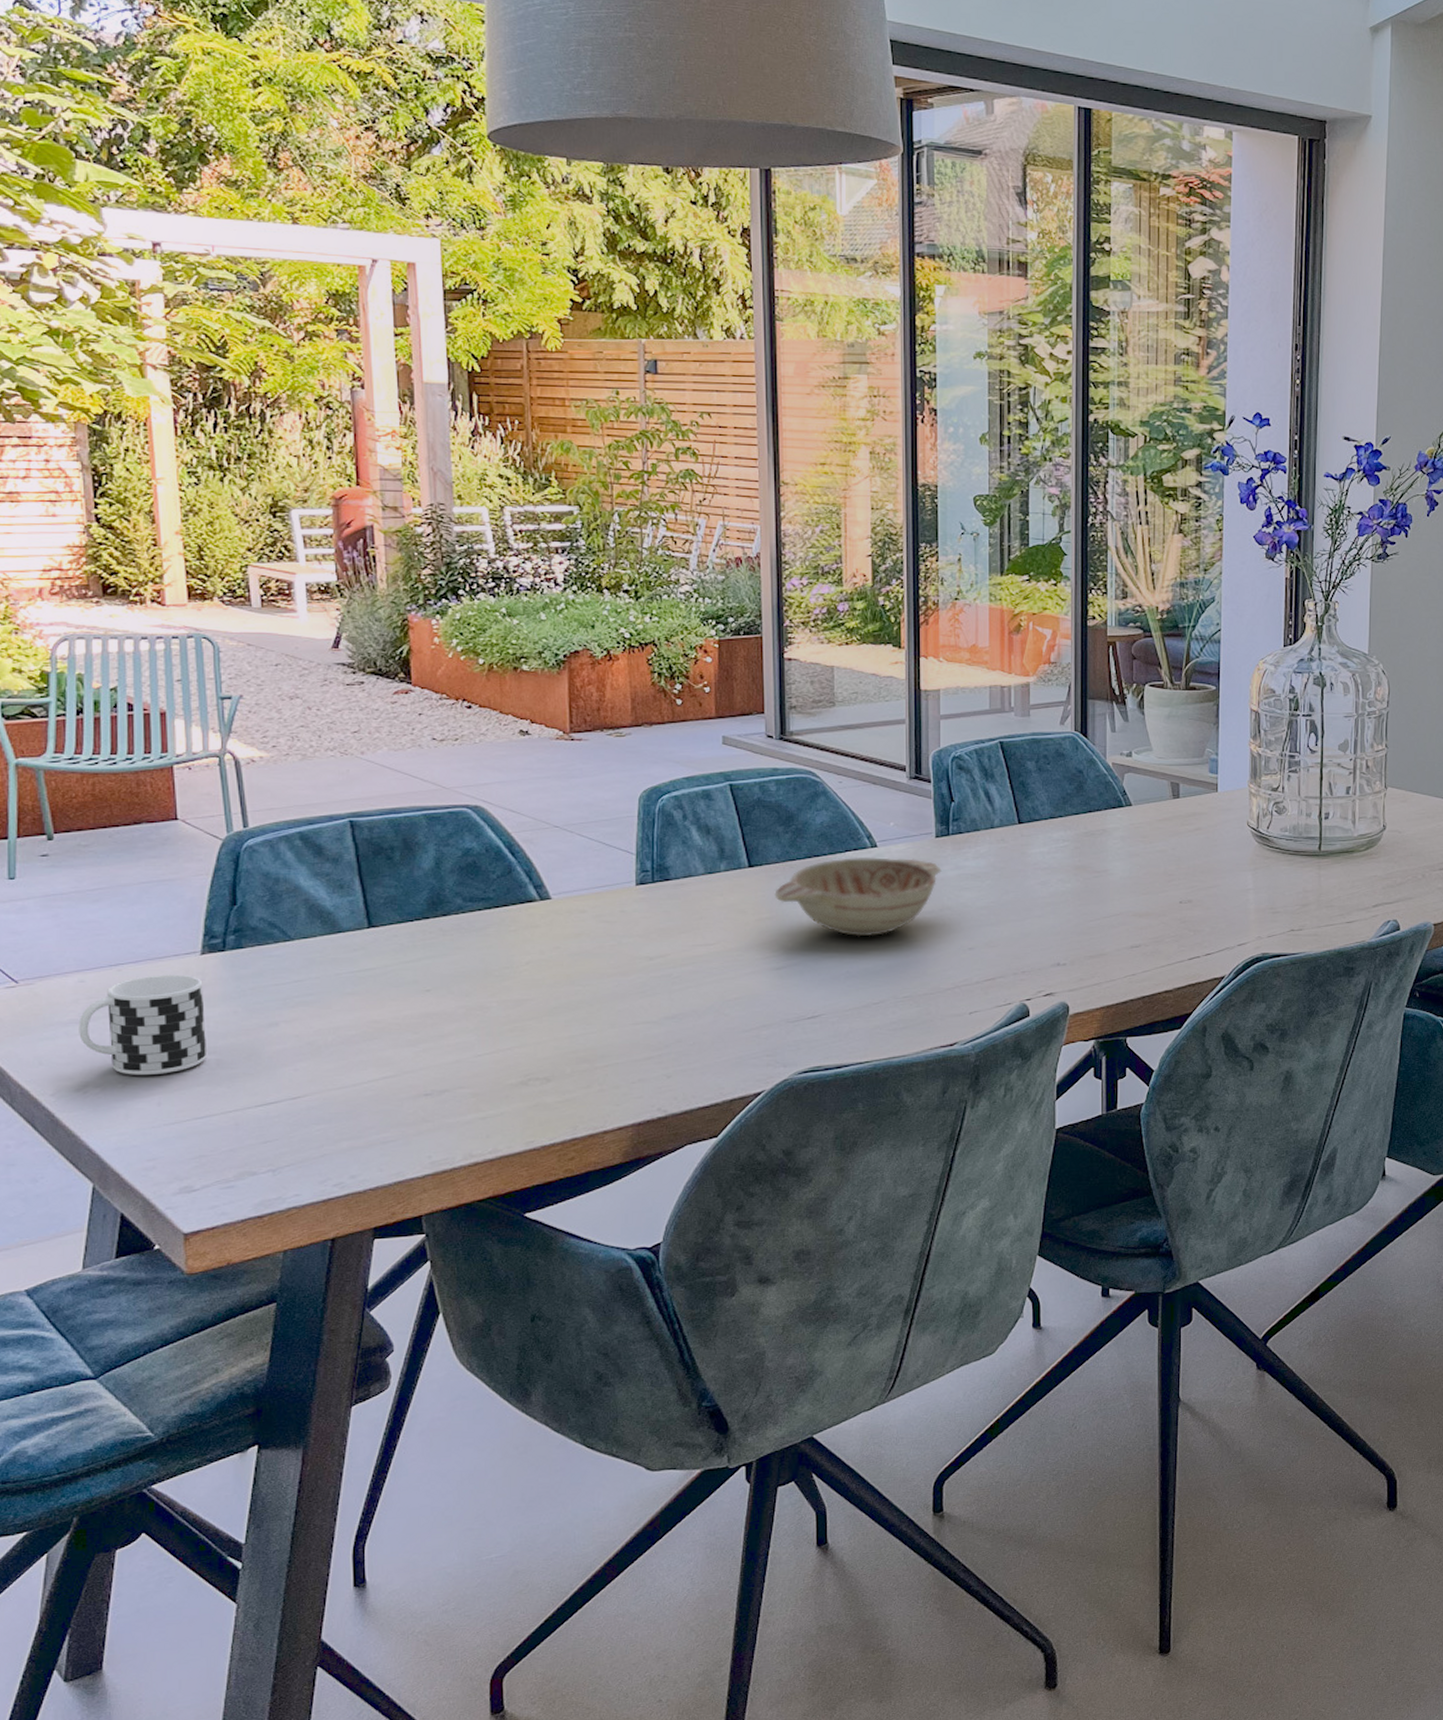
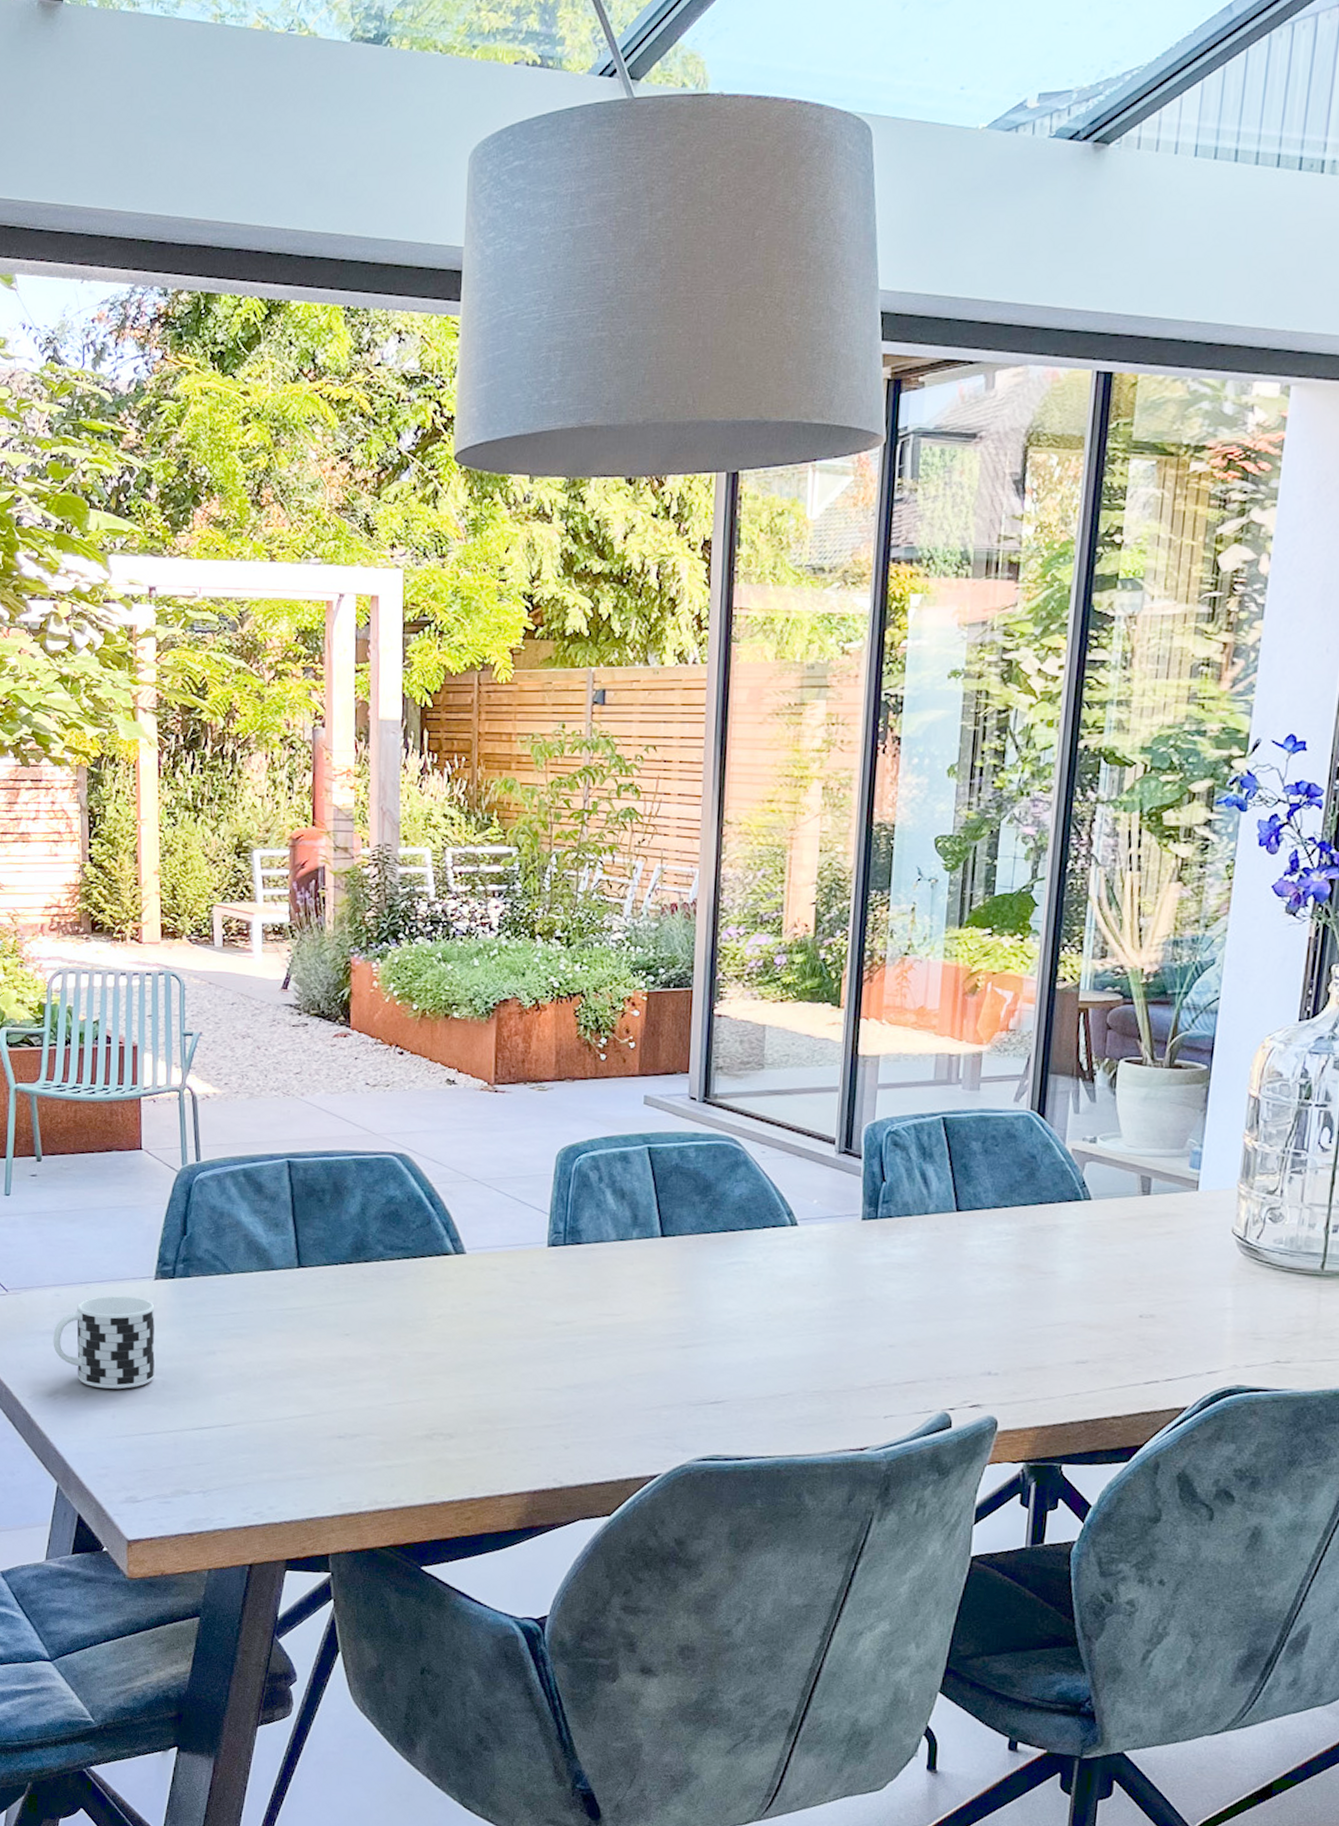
decorative bowl: present [774,858,942,937] -> none [686,1235,866,1323]

